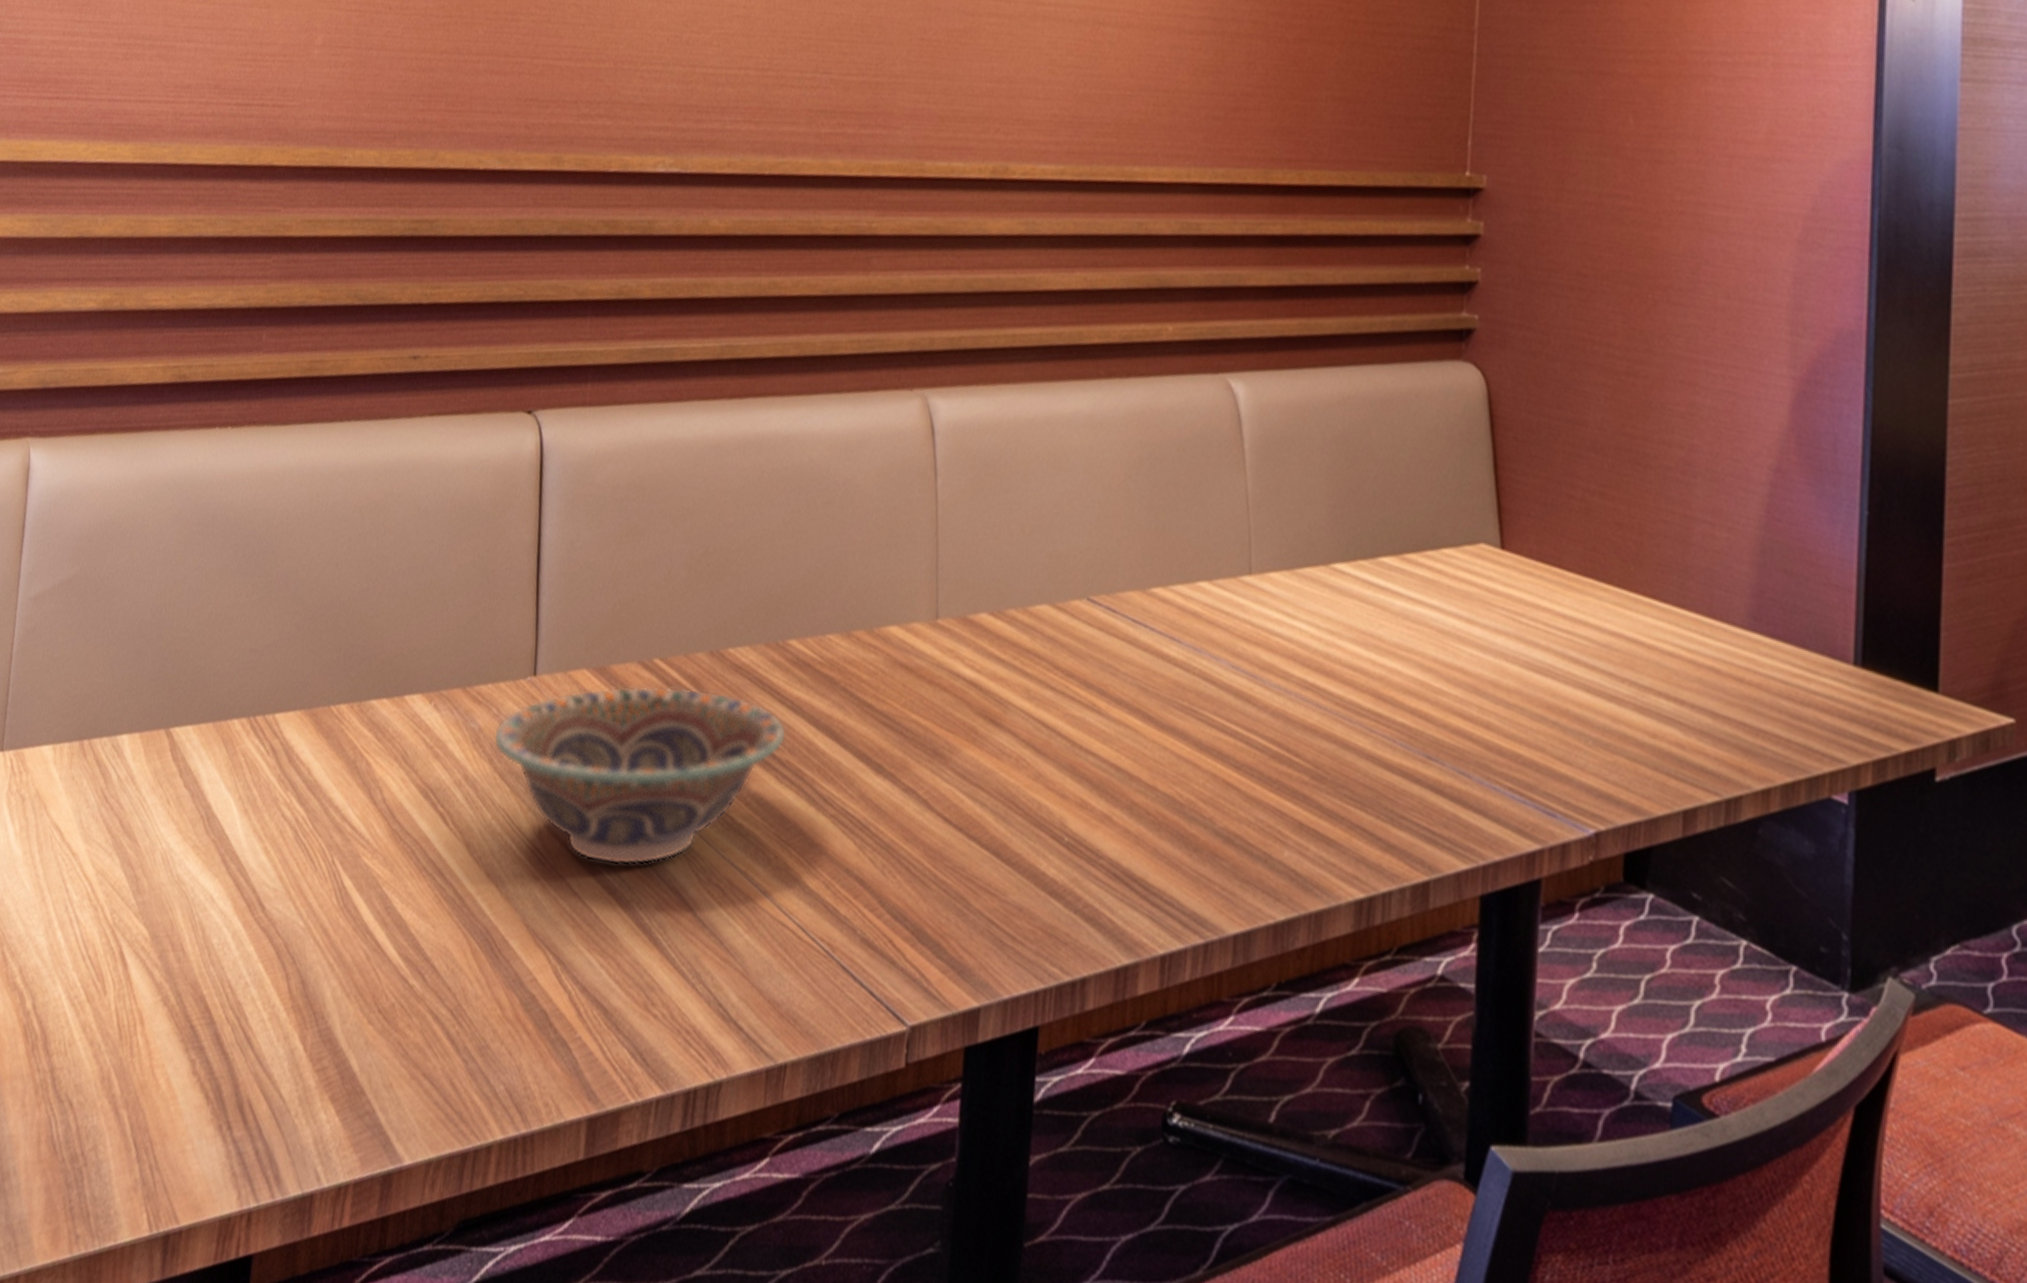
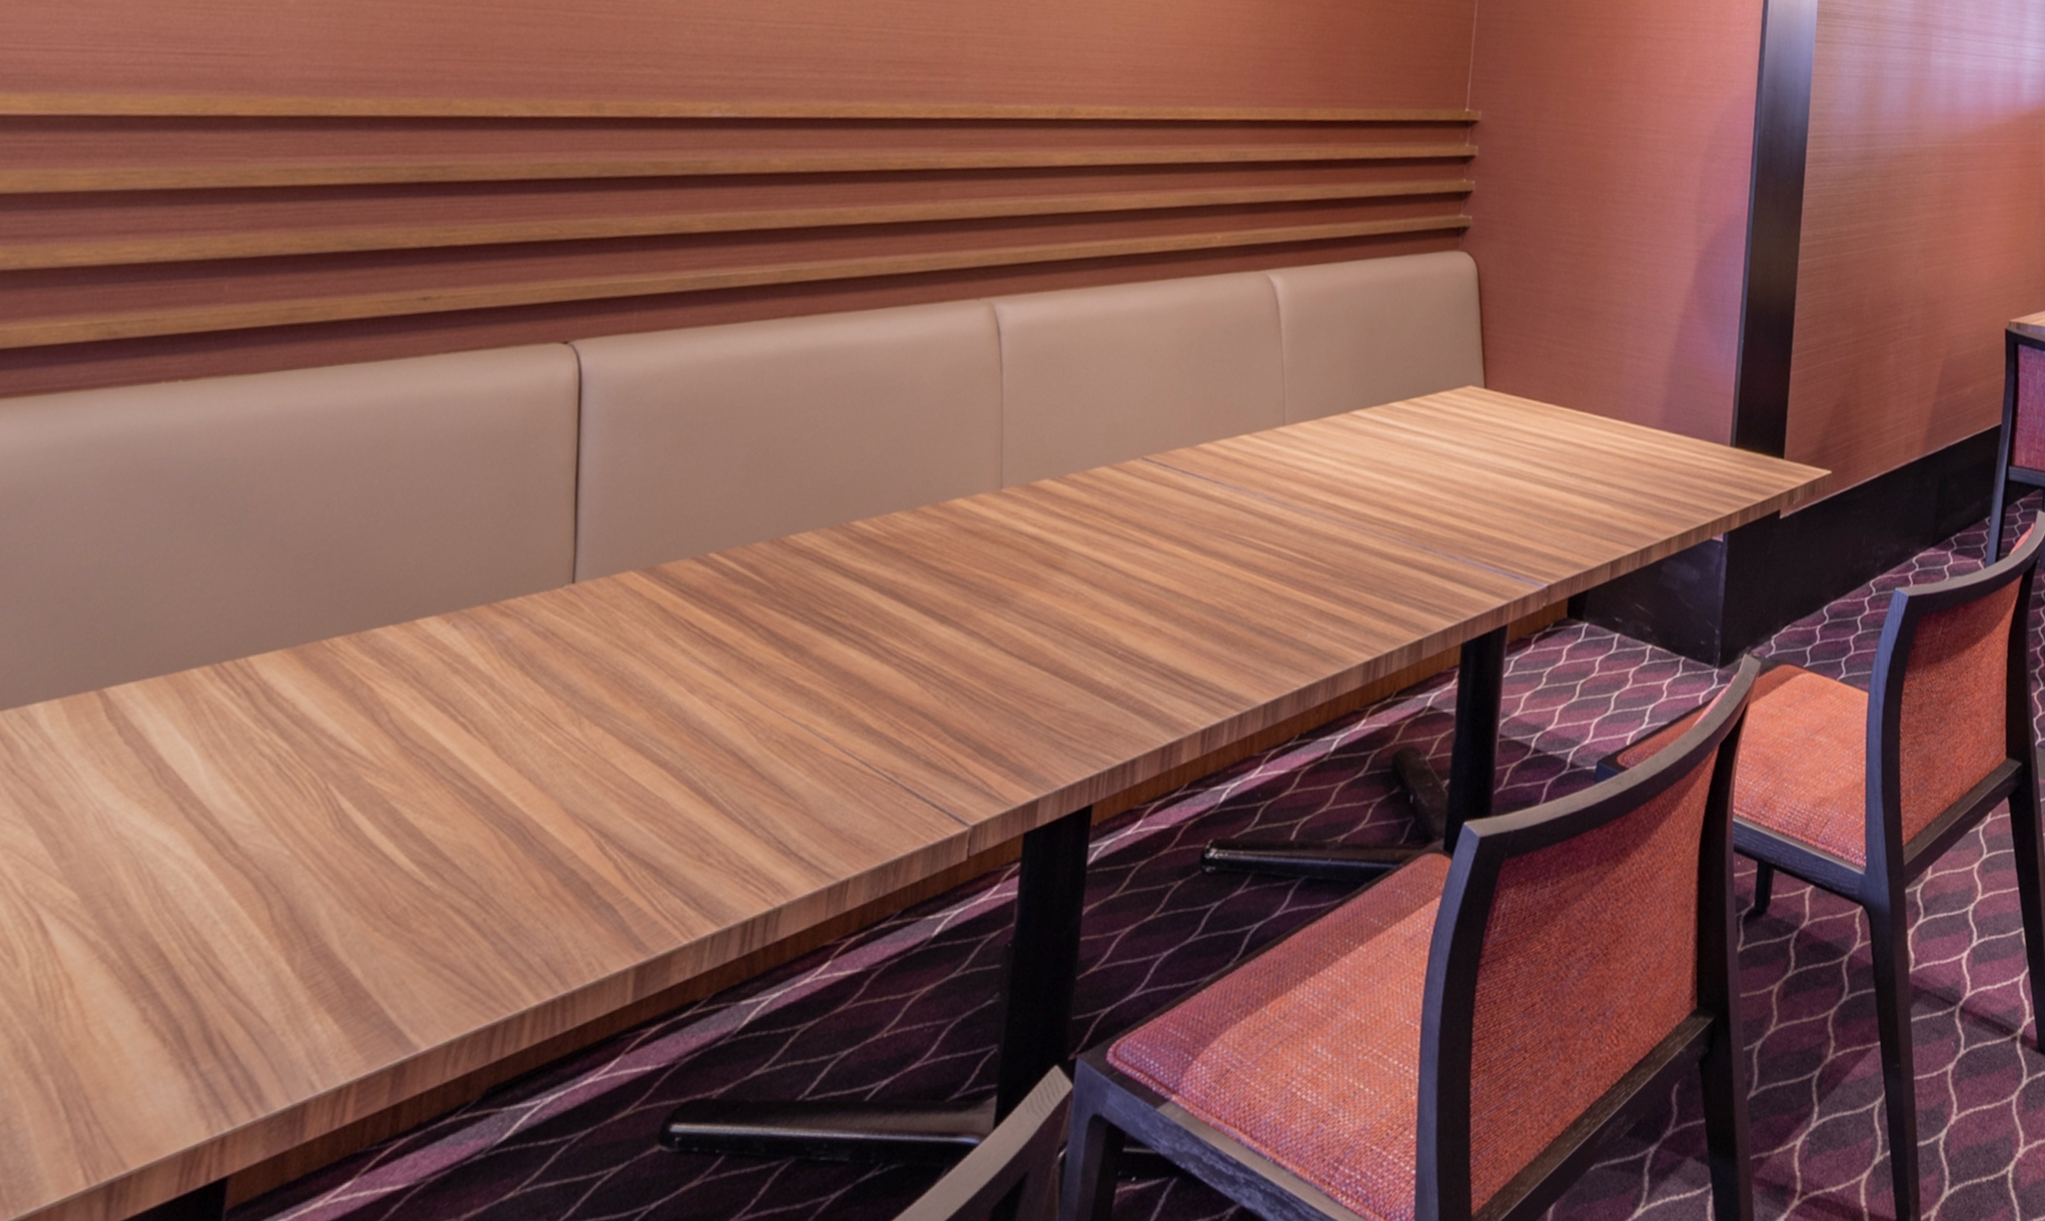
decorative bowl: present [493,686,787,865] -> none [524,574,851,741]

